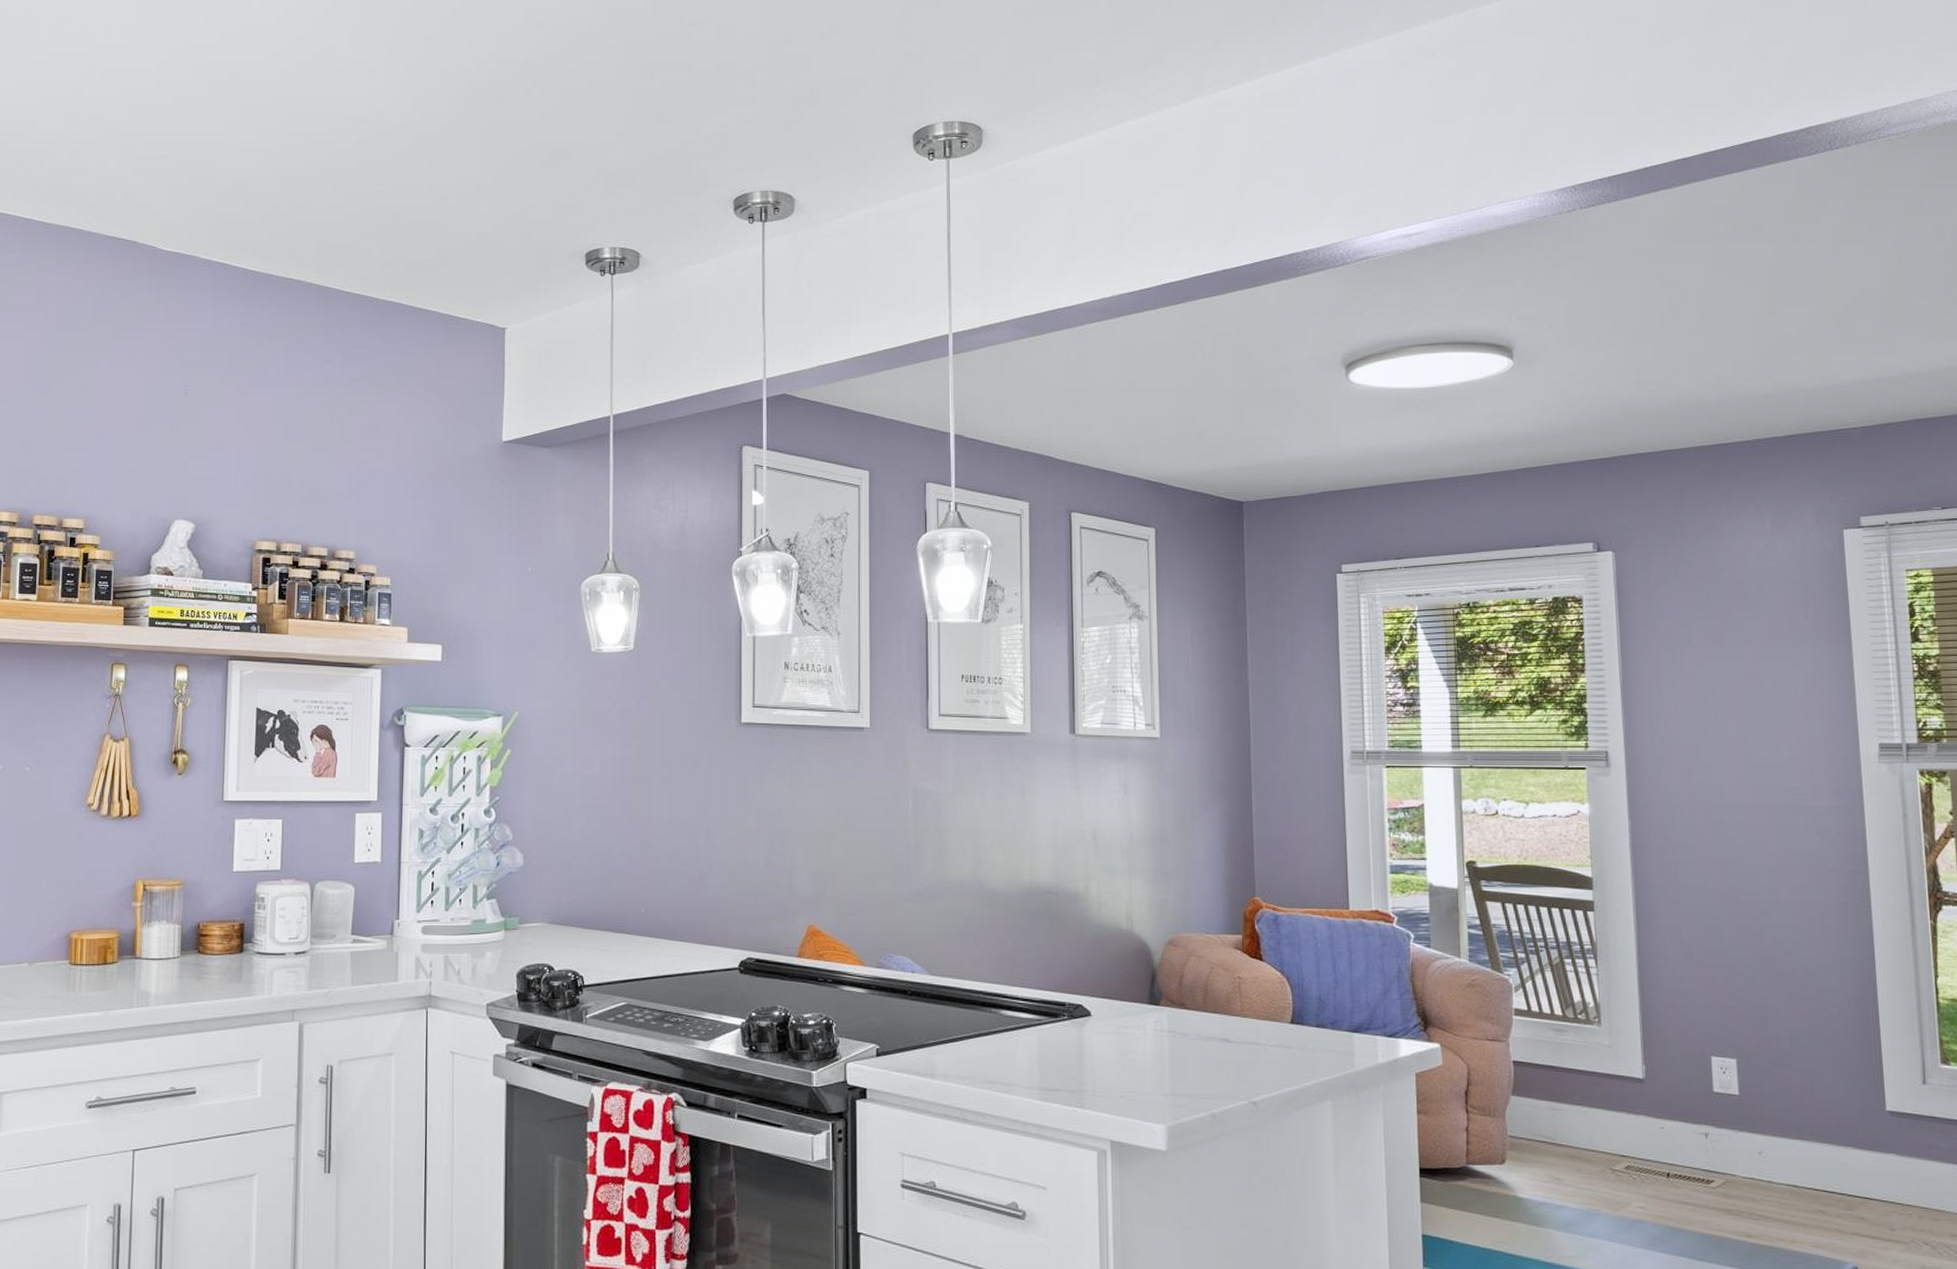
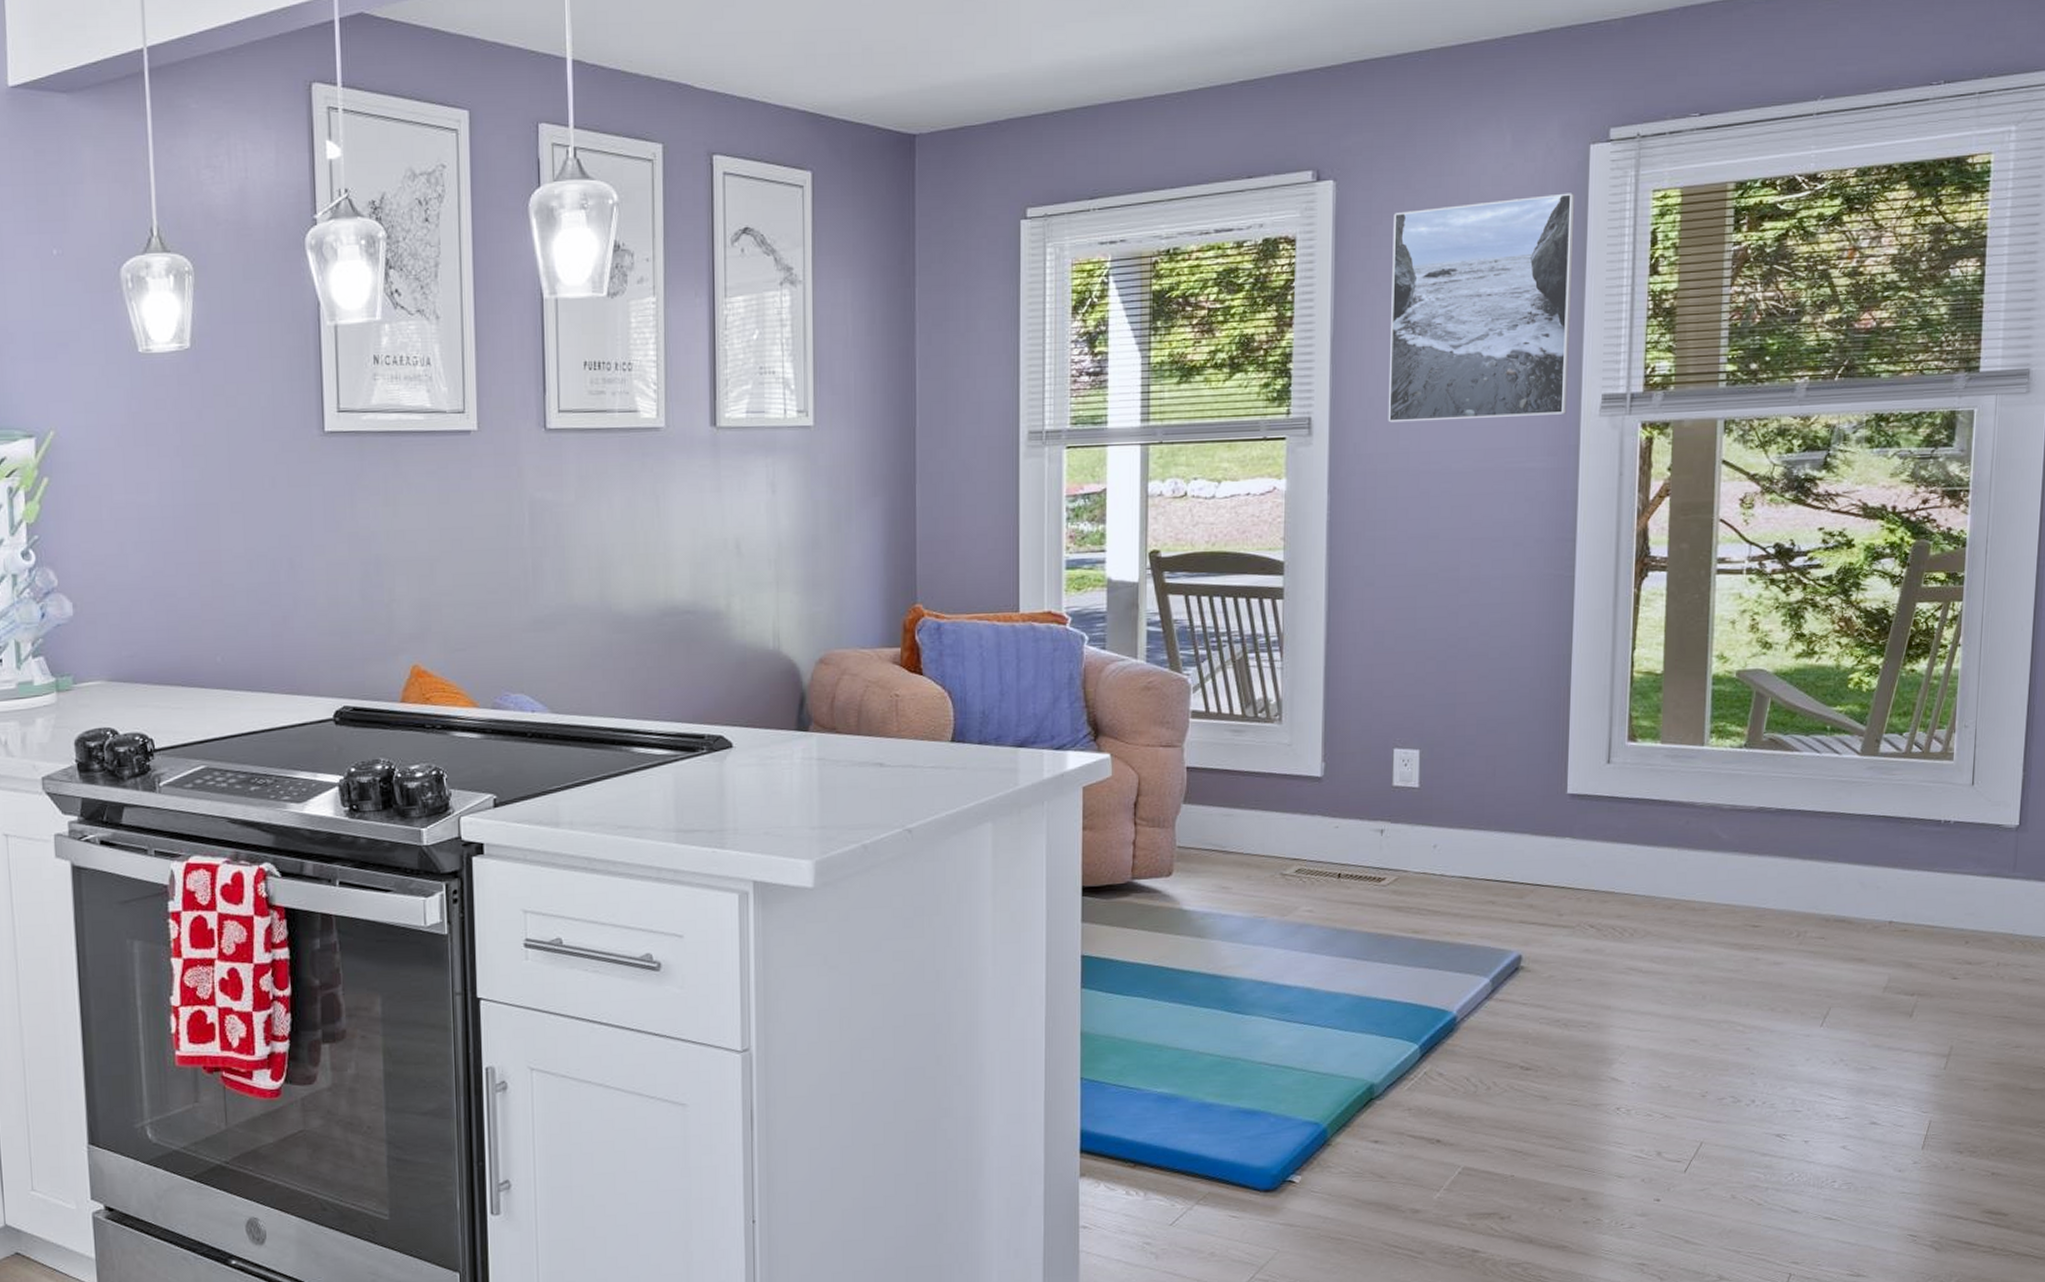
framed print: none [1669,569,1847,760] -> present [1388,193,1575,423]

